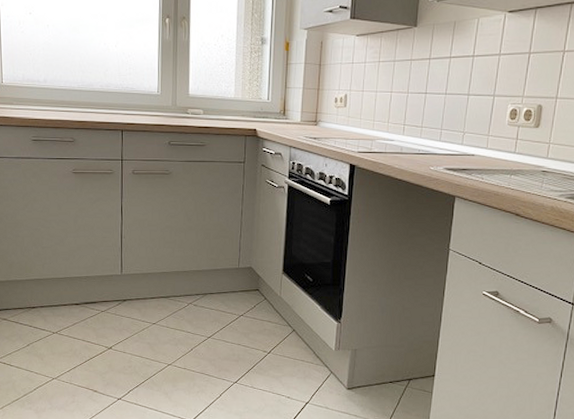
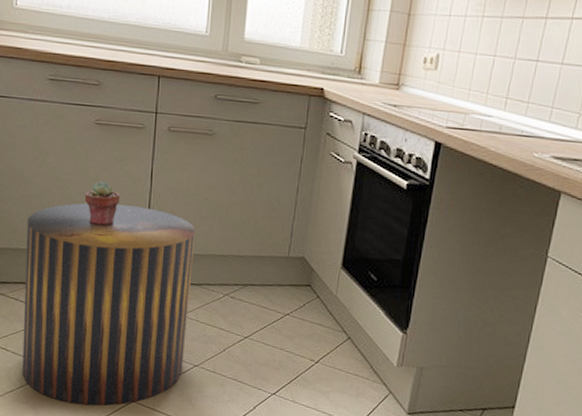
stool: none [21,237,161,406] -> present [22,203,196,406]
potted succulent: none [67,219,97,256] -> present [84,181,120,227]

